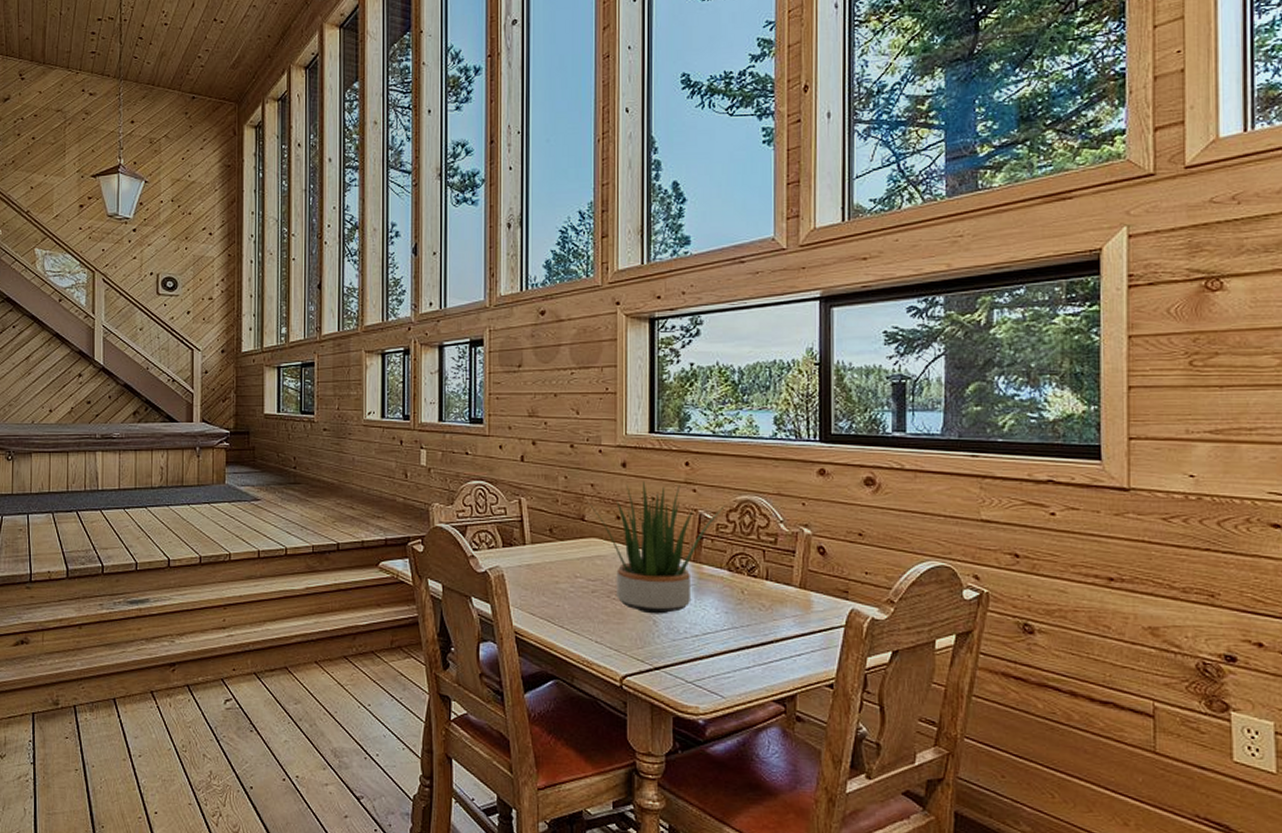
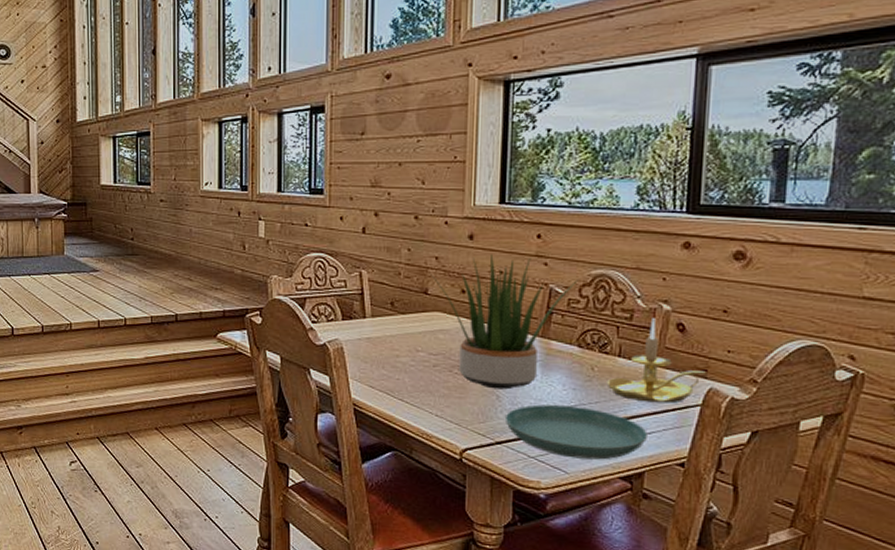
saucer: none [663,629,797,683] -> present [506,404,647,460]
candle holder: none [756,542,847,625] -> present [606,318,706,404]

